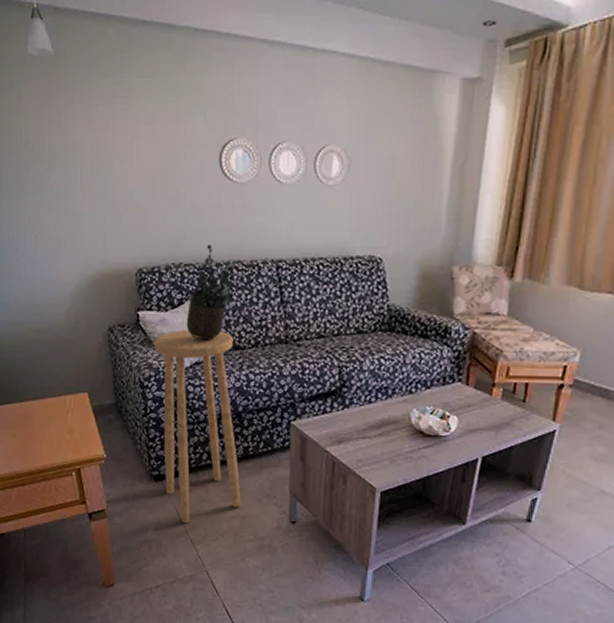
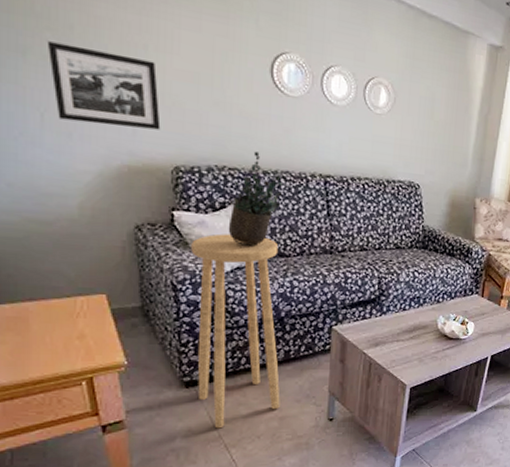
picture frame: none [37,171,125,239] -> present [47,41,161,130]

